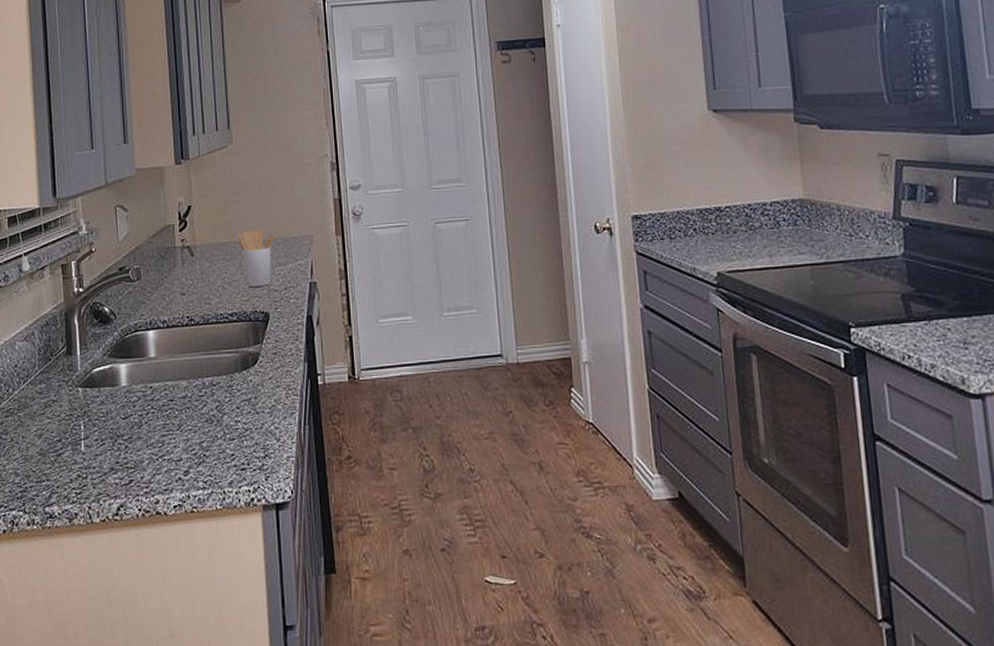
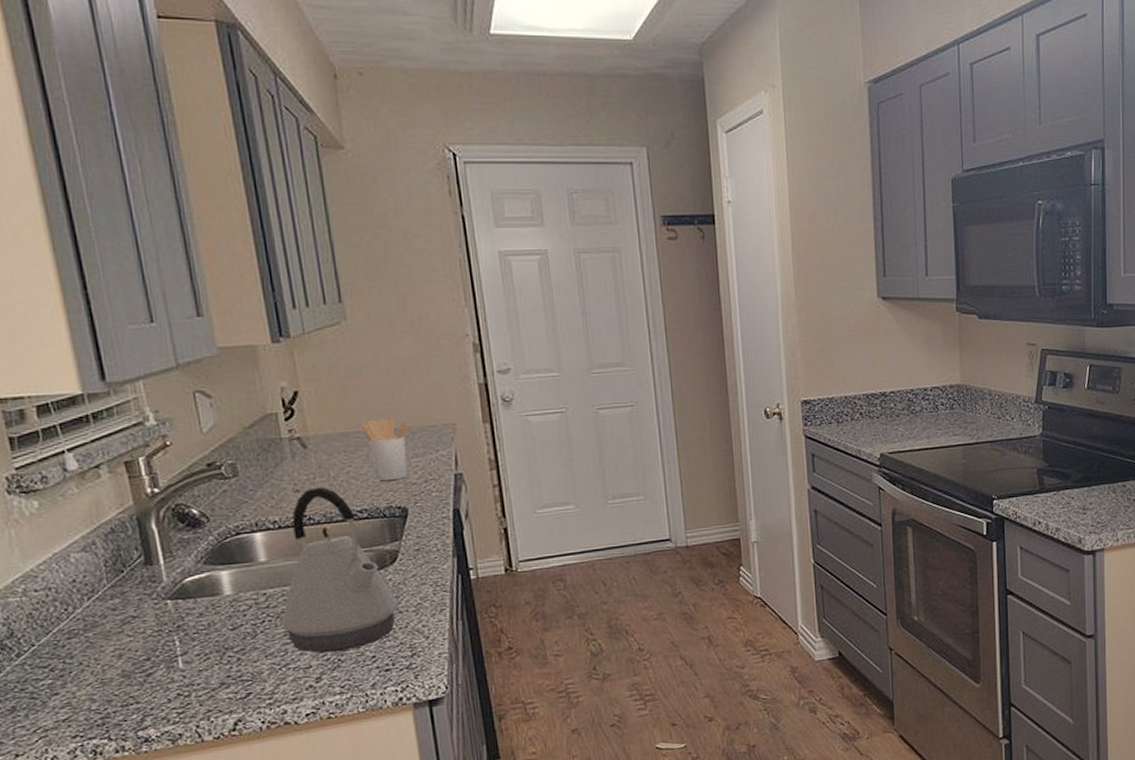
kettle: none [161,291,255,448] -> present [281,487,397,654]

